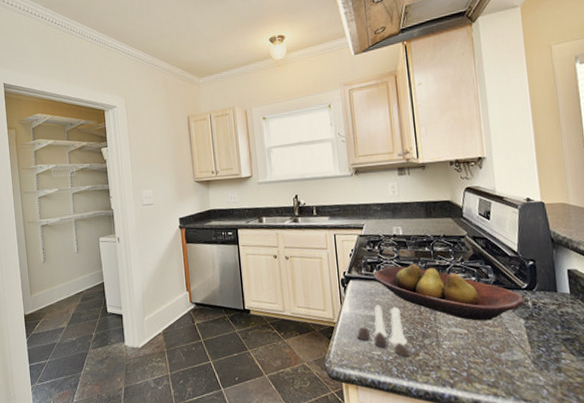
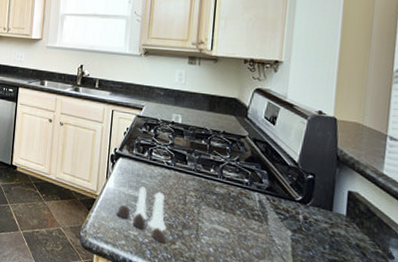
fruit bowl: present [372,264,524,321] -> none [143,152,296,226]

